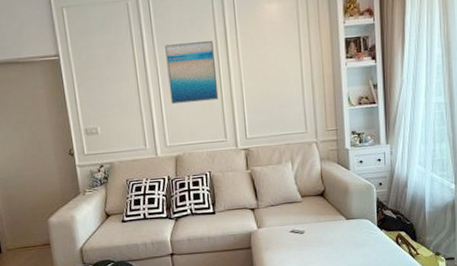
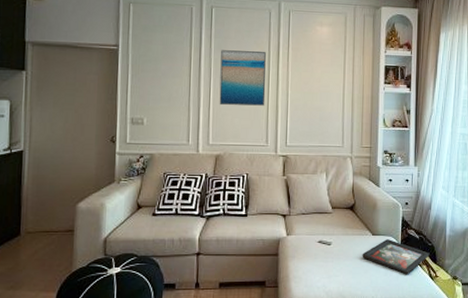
decorative tray: none [337,222,409,255] -> present [362,239,430,274]

